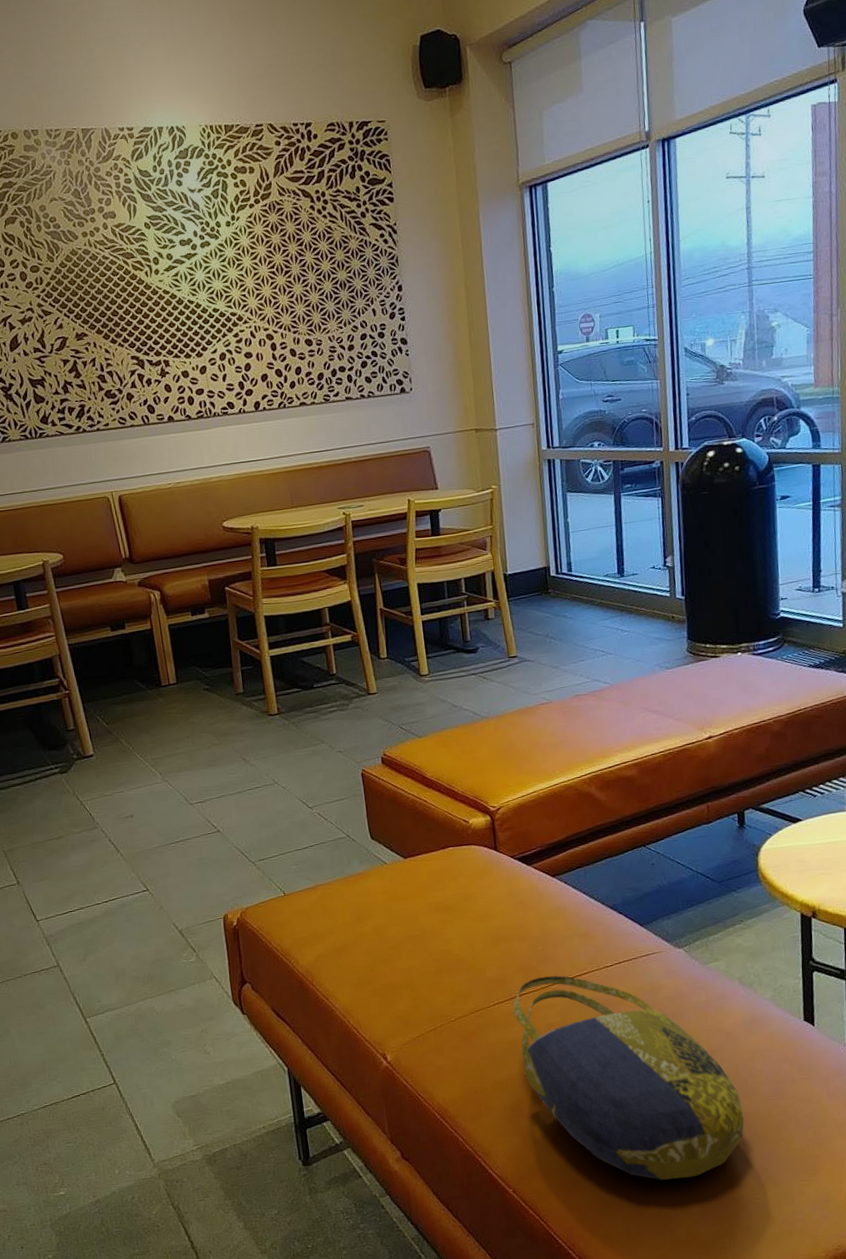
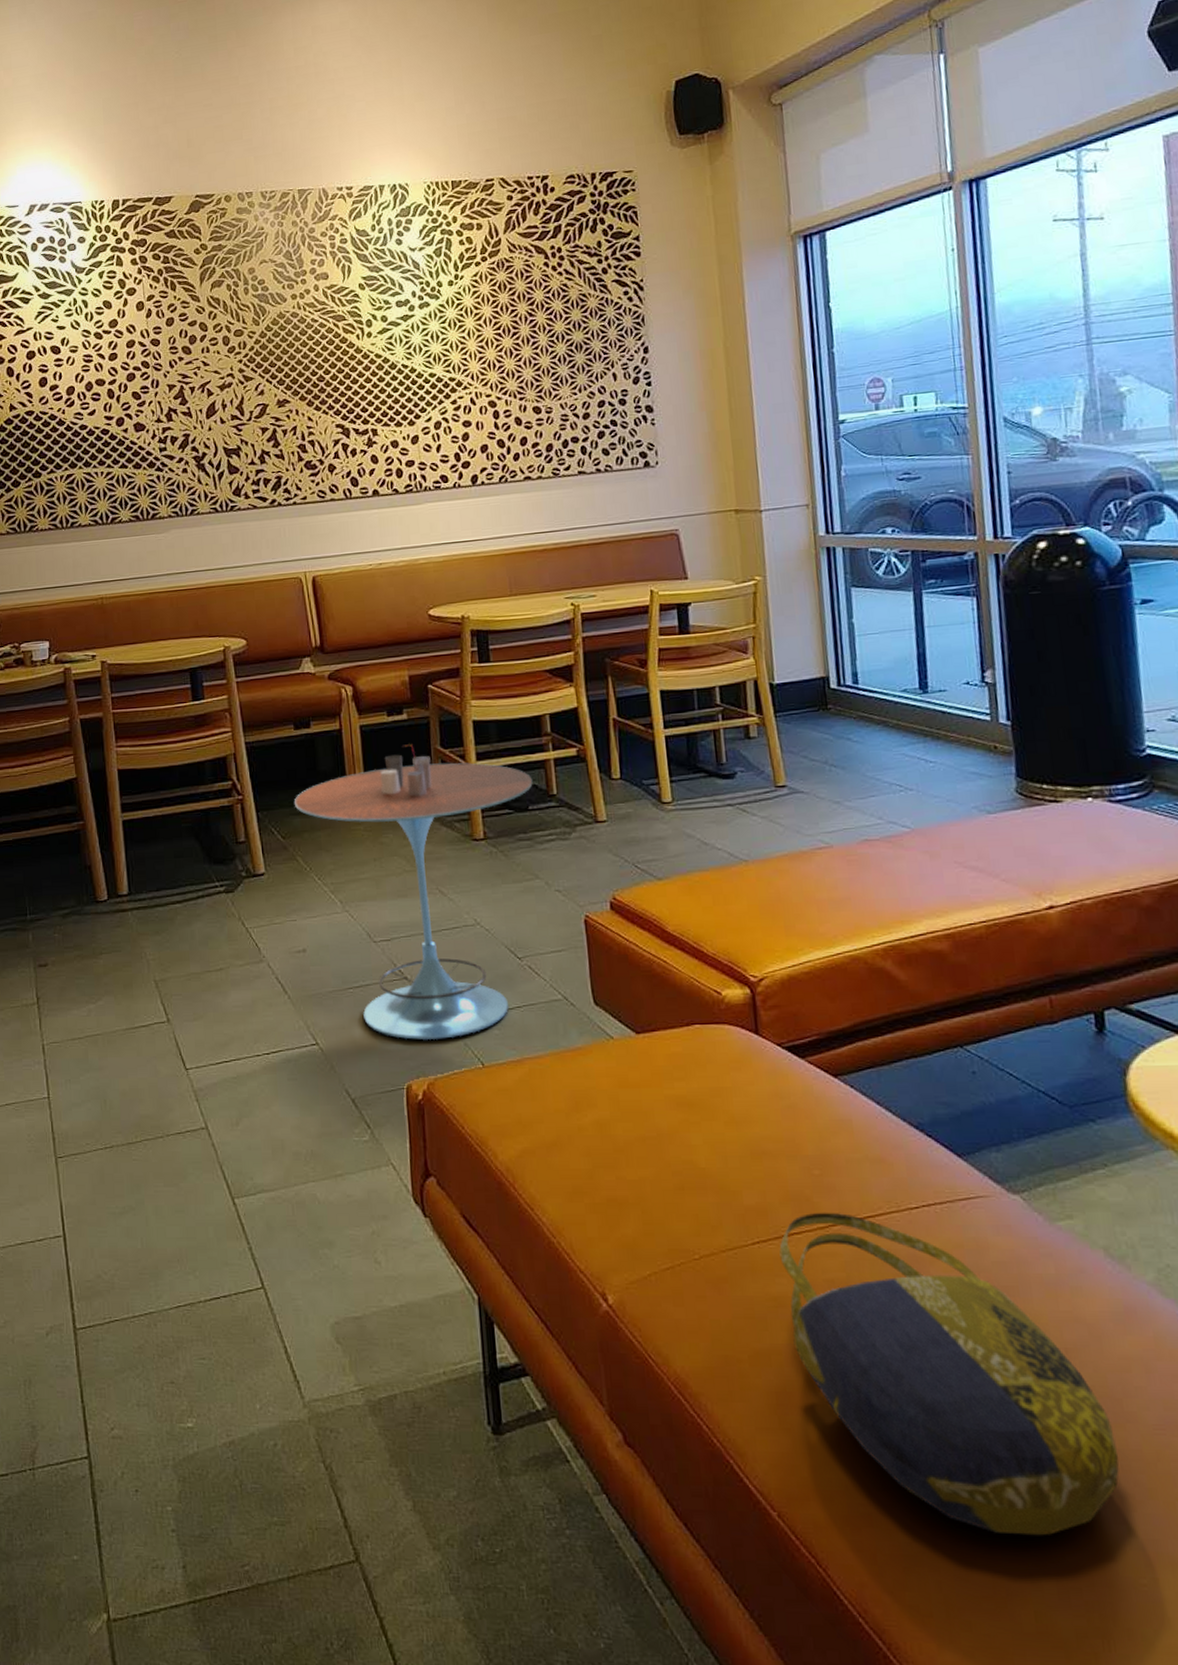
side table: none [115,638,317,880] -> present [294,744,533,1040]

